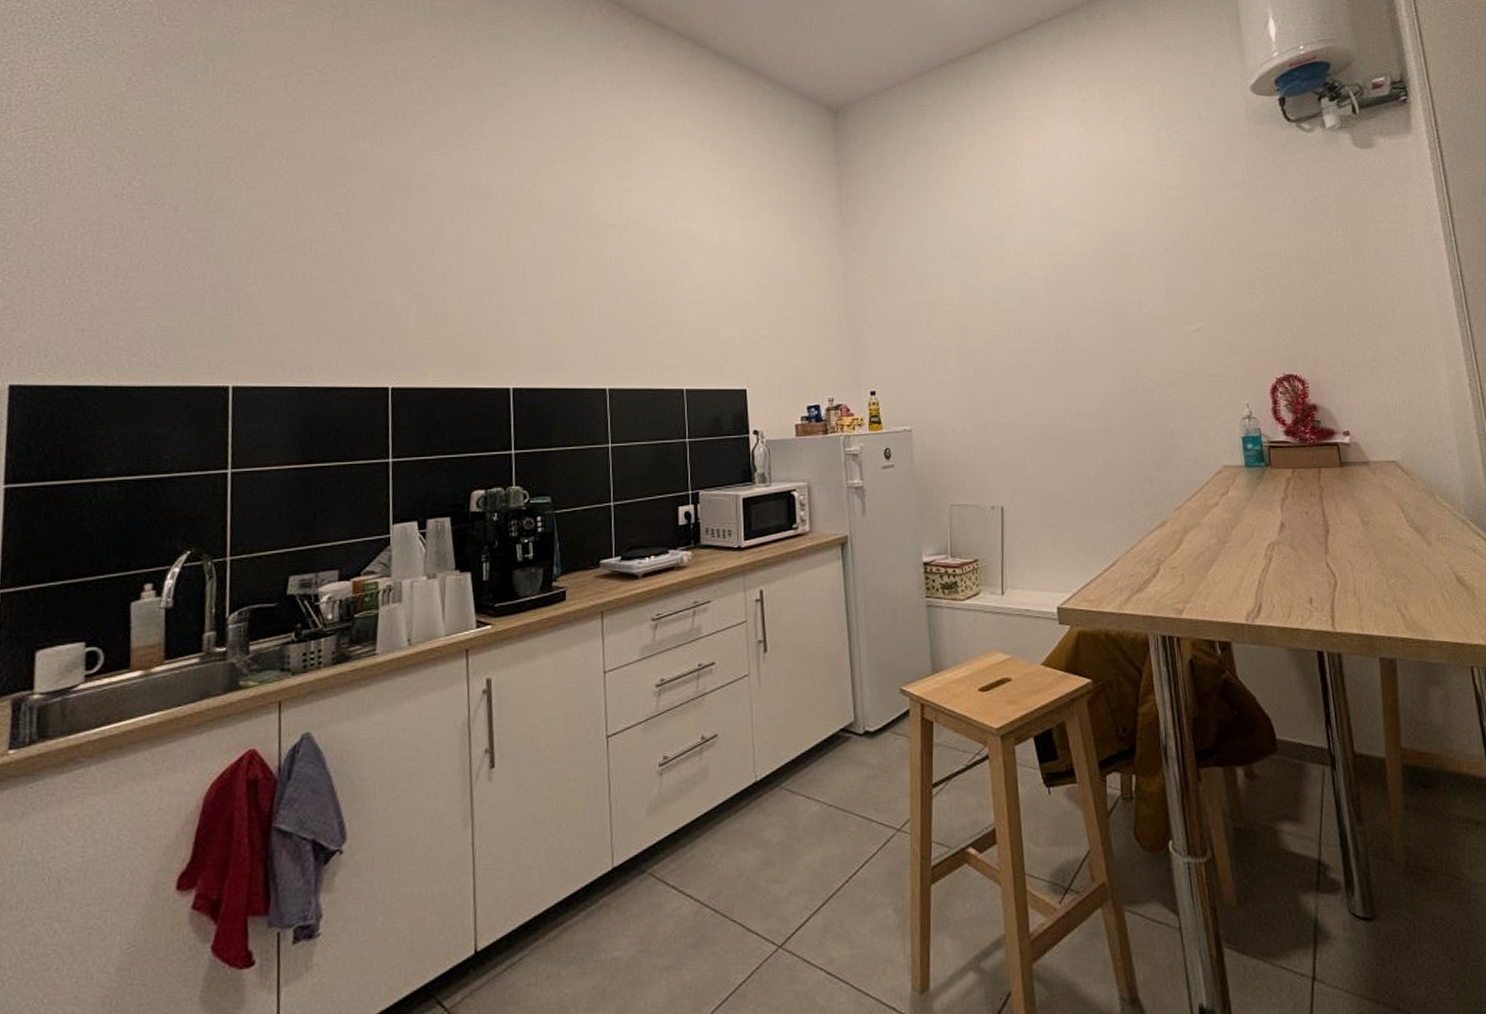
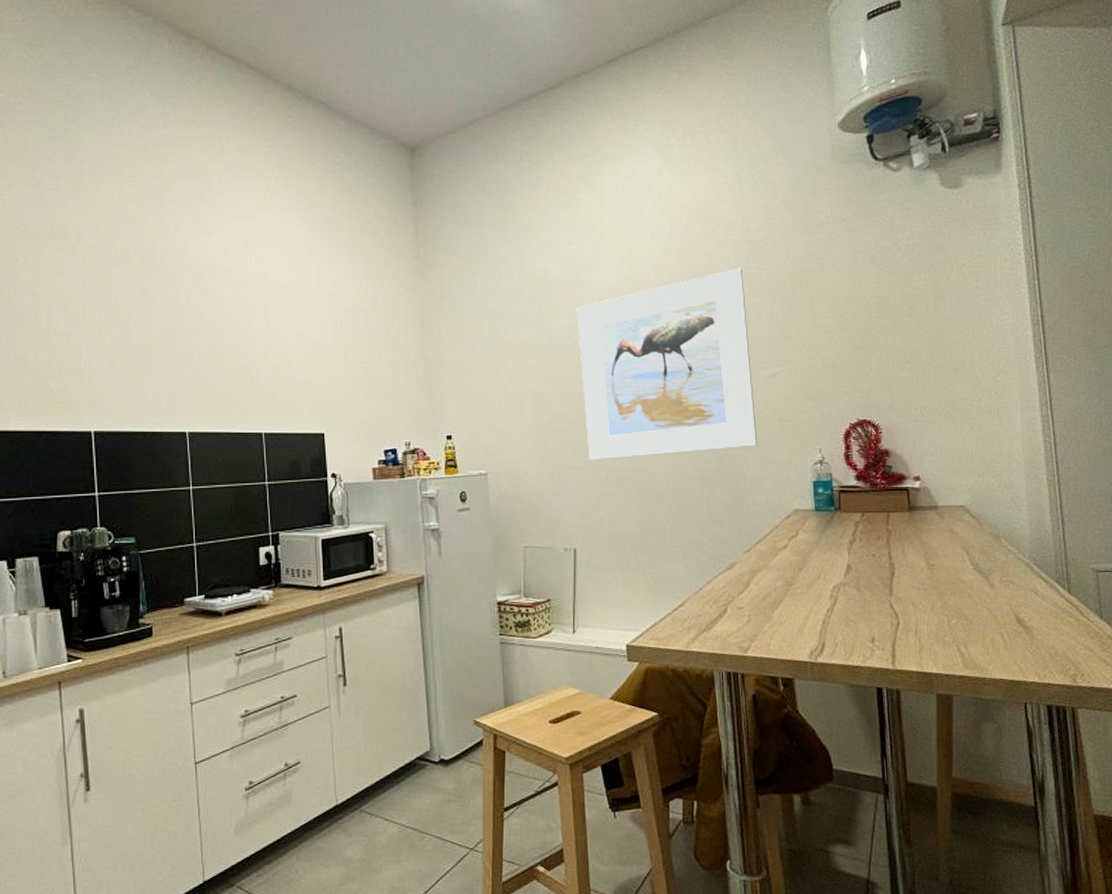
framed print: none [999,225,1185,416] -> present [576,268,758,460]

